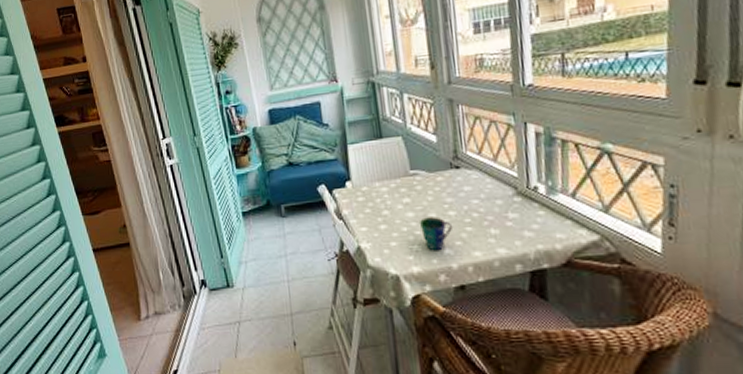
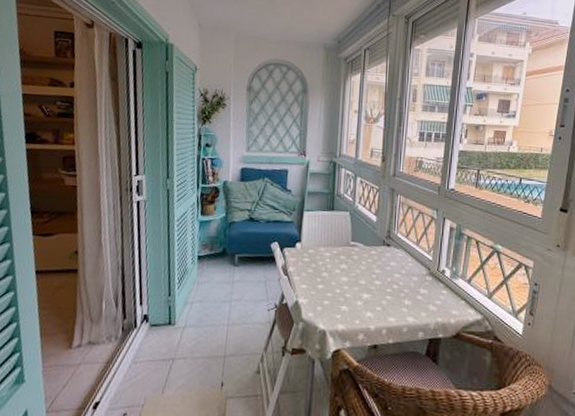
cup: present [419,217,453,251] -> none [350,283,377,313]

